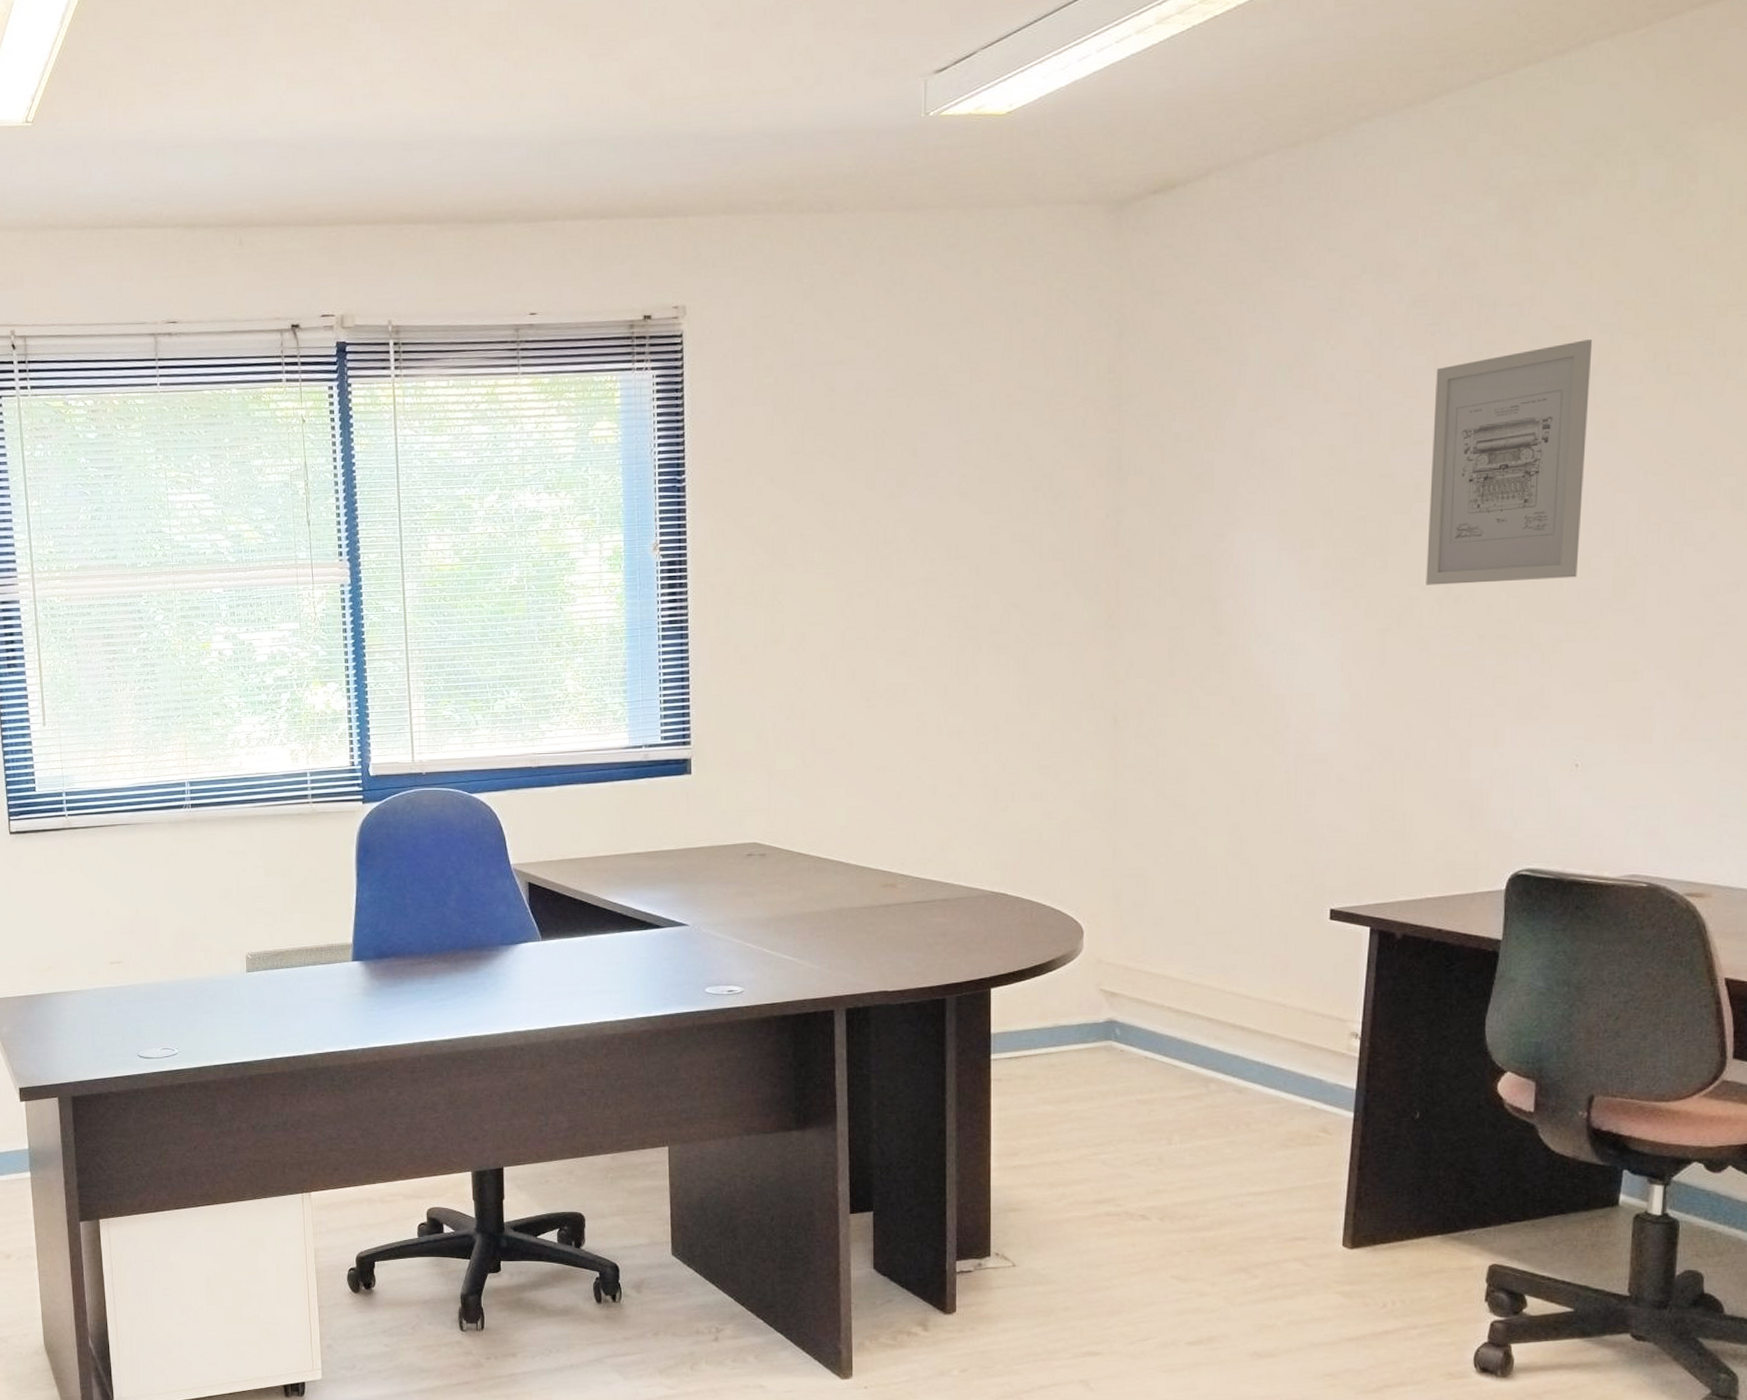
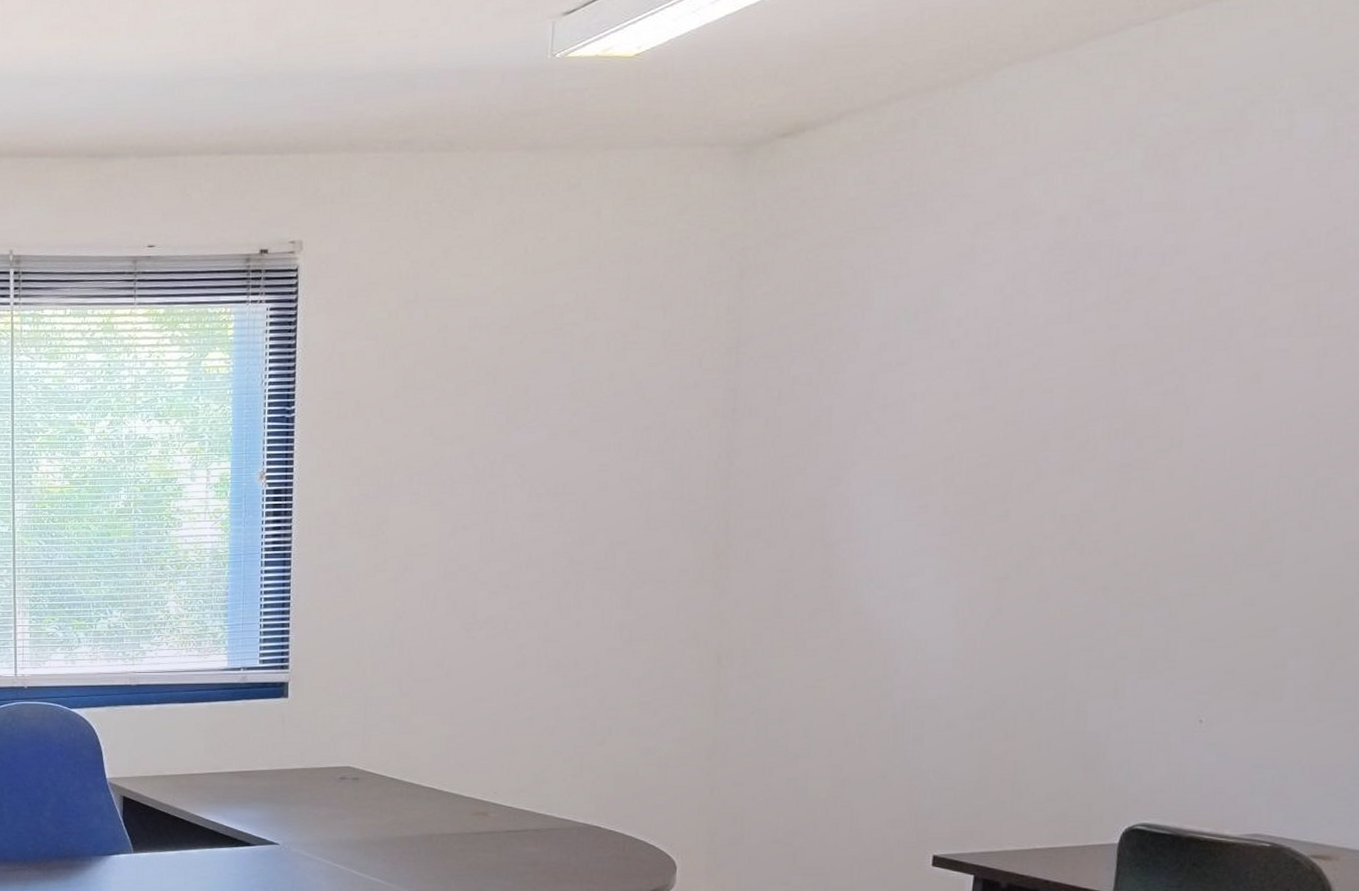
wall art: present [1426,339,1593,586] -> none [1049,290,1239,535]

